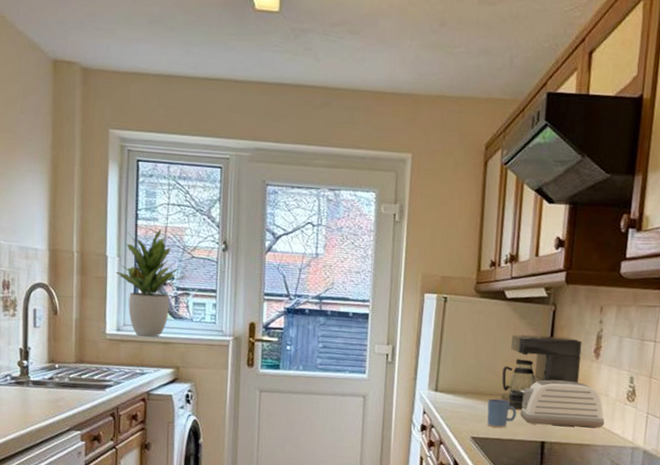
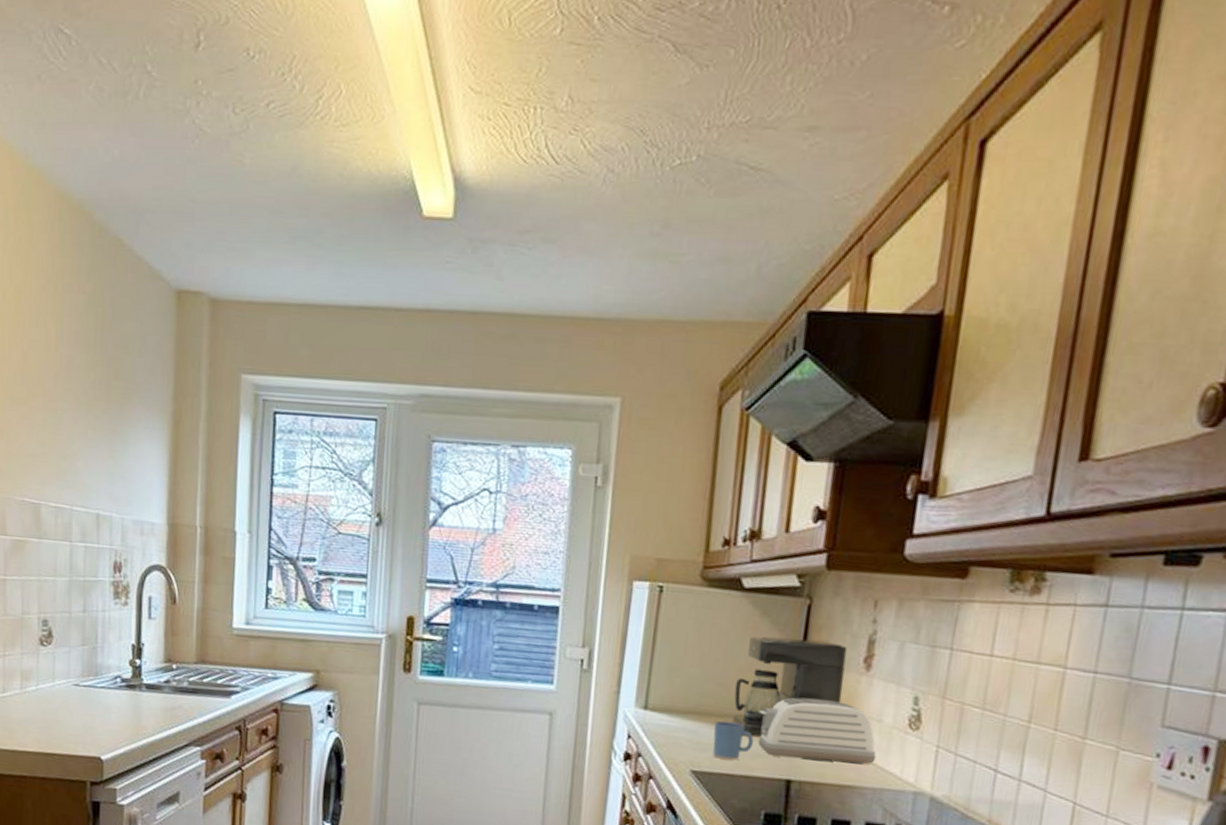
potted plant: present [115,228,187,337] -> none [245,497,331,633]

